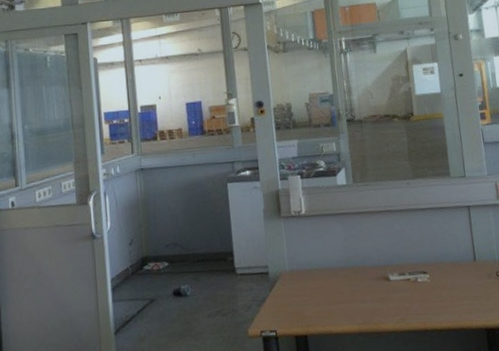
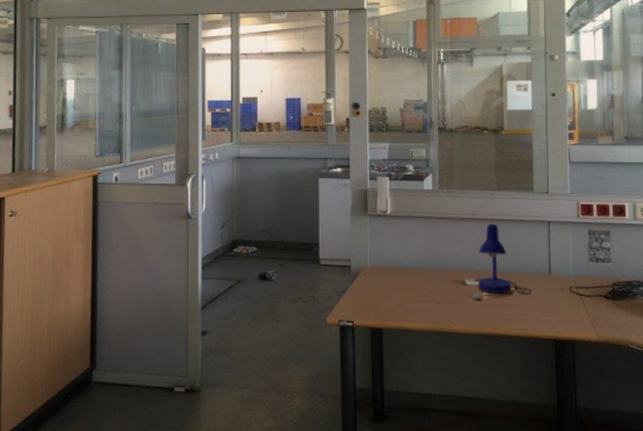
desk lamp: none [394,213,459,296] -> present [469,223,532,300]

